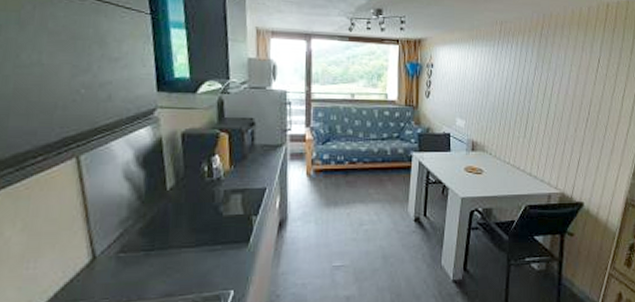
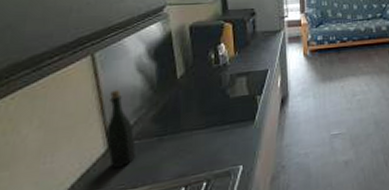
bottle: none [90,197,121,281] -> present [106,90,136,169]

